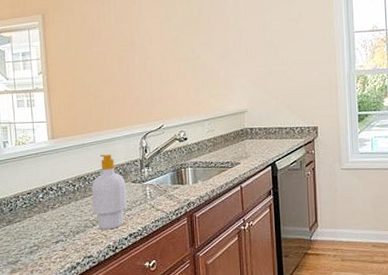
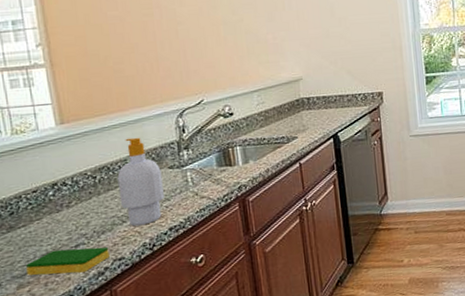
dish sponge: none [18,243,81,265] -> present [26,247,110,276]

